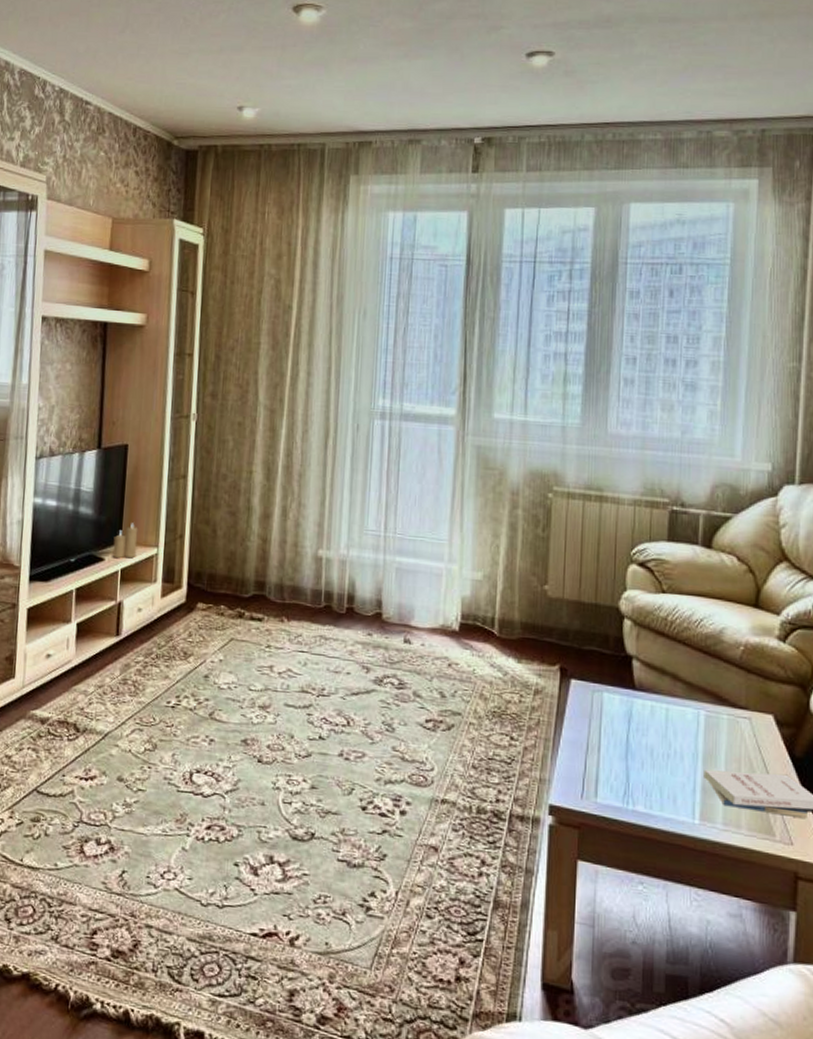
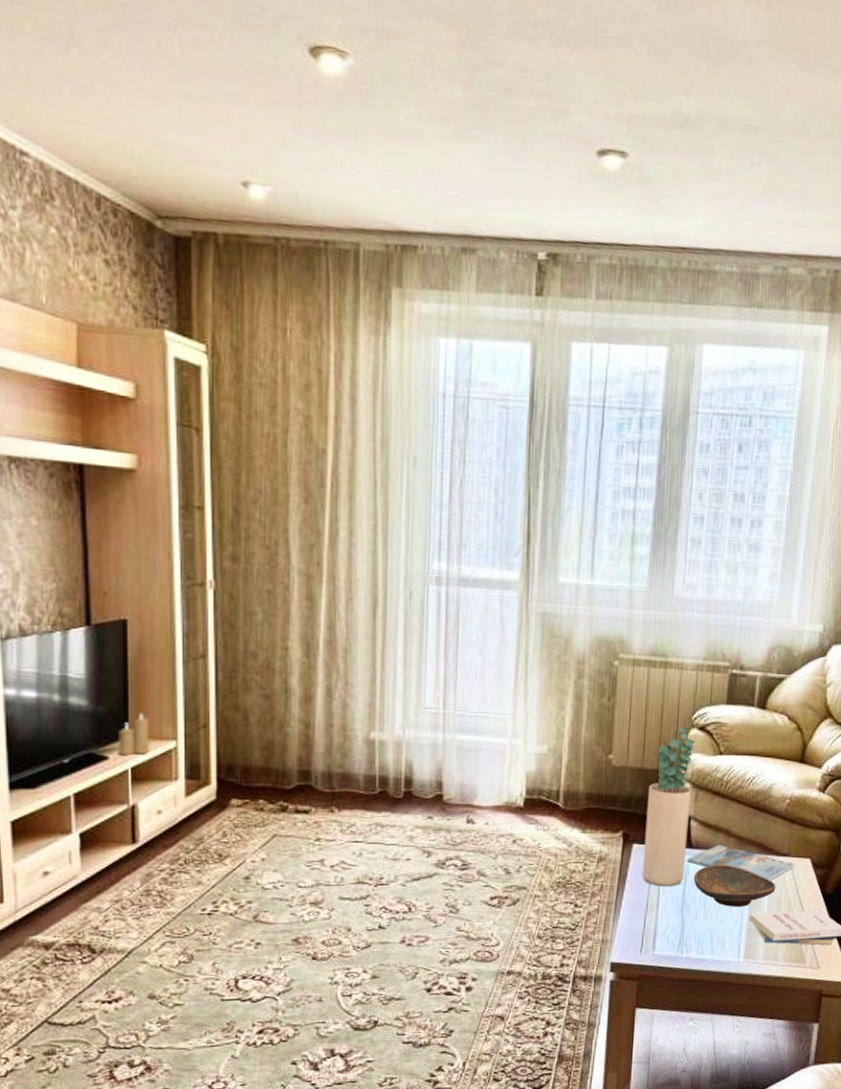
vase: none [582,554,635,729] -> present [643,719,695,886]
magazine: none [631,688,756,735] -> present [688,844,796,881]
decorative bowl: none [638,710,734,761] -> present [693,865,776,907]

